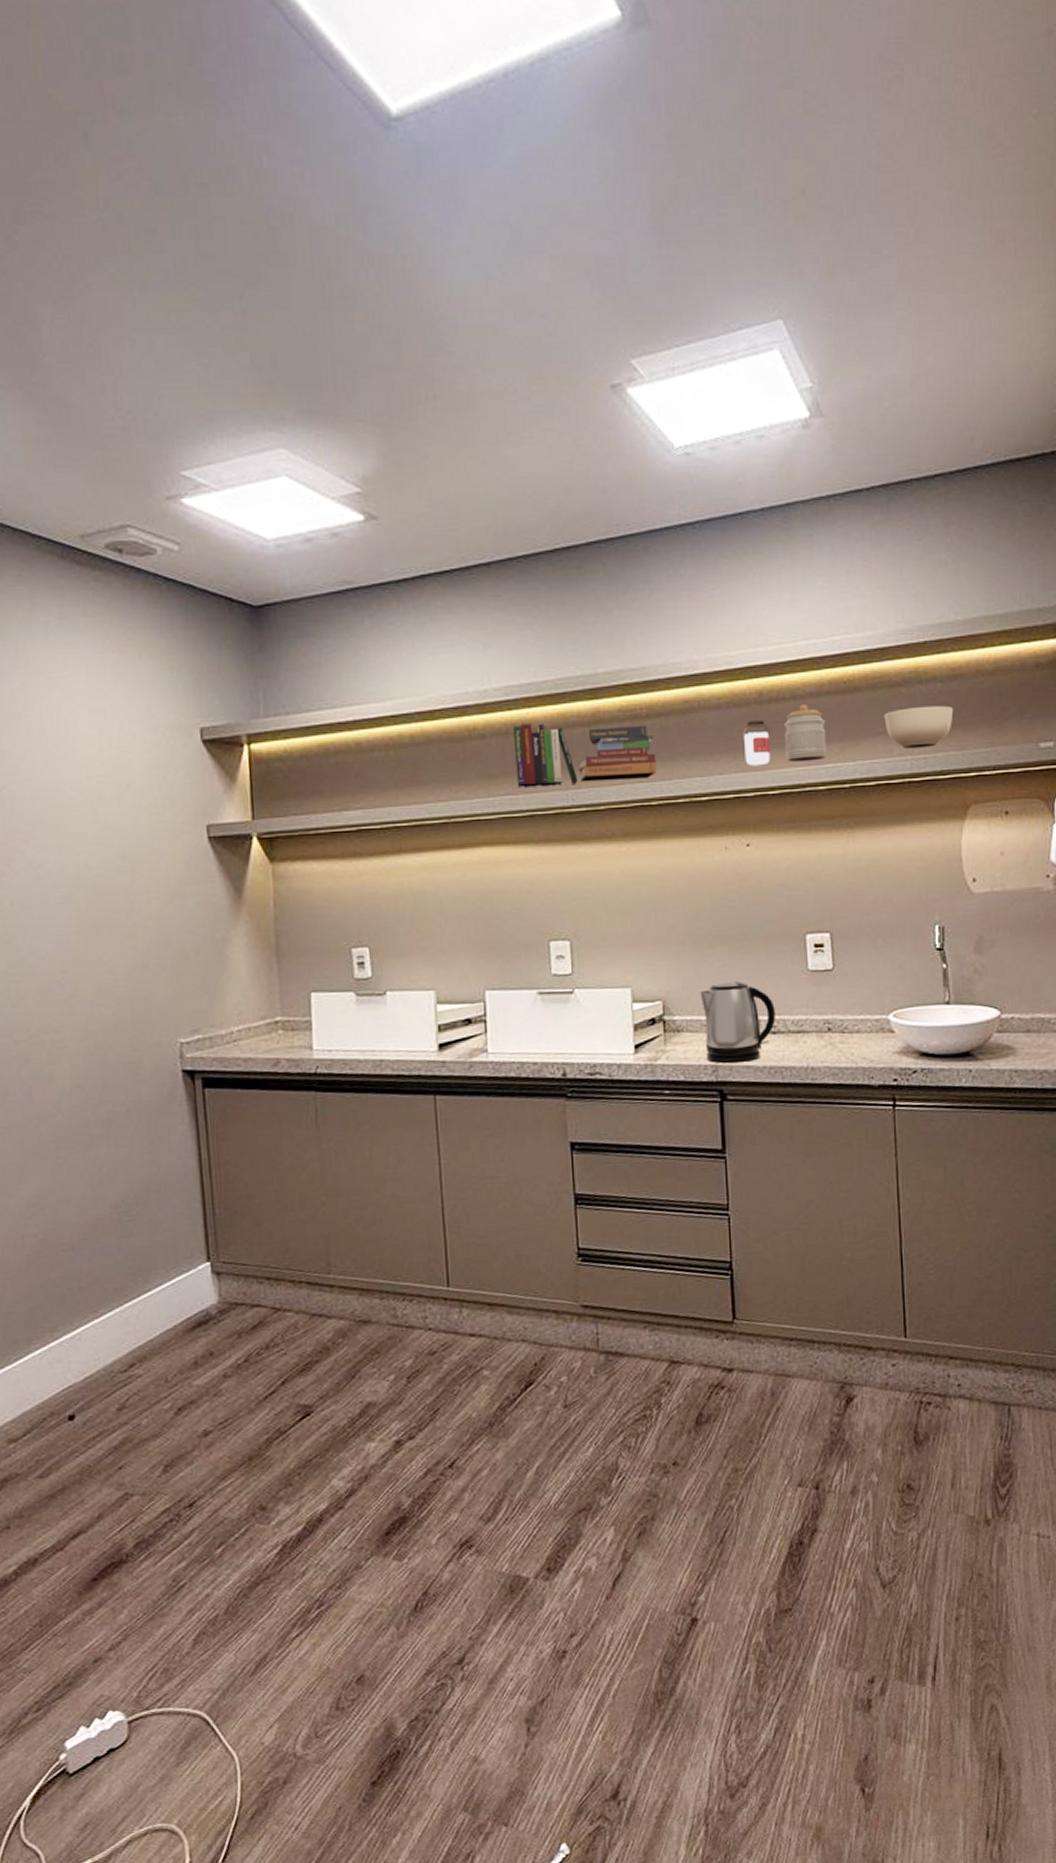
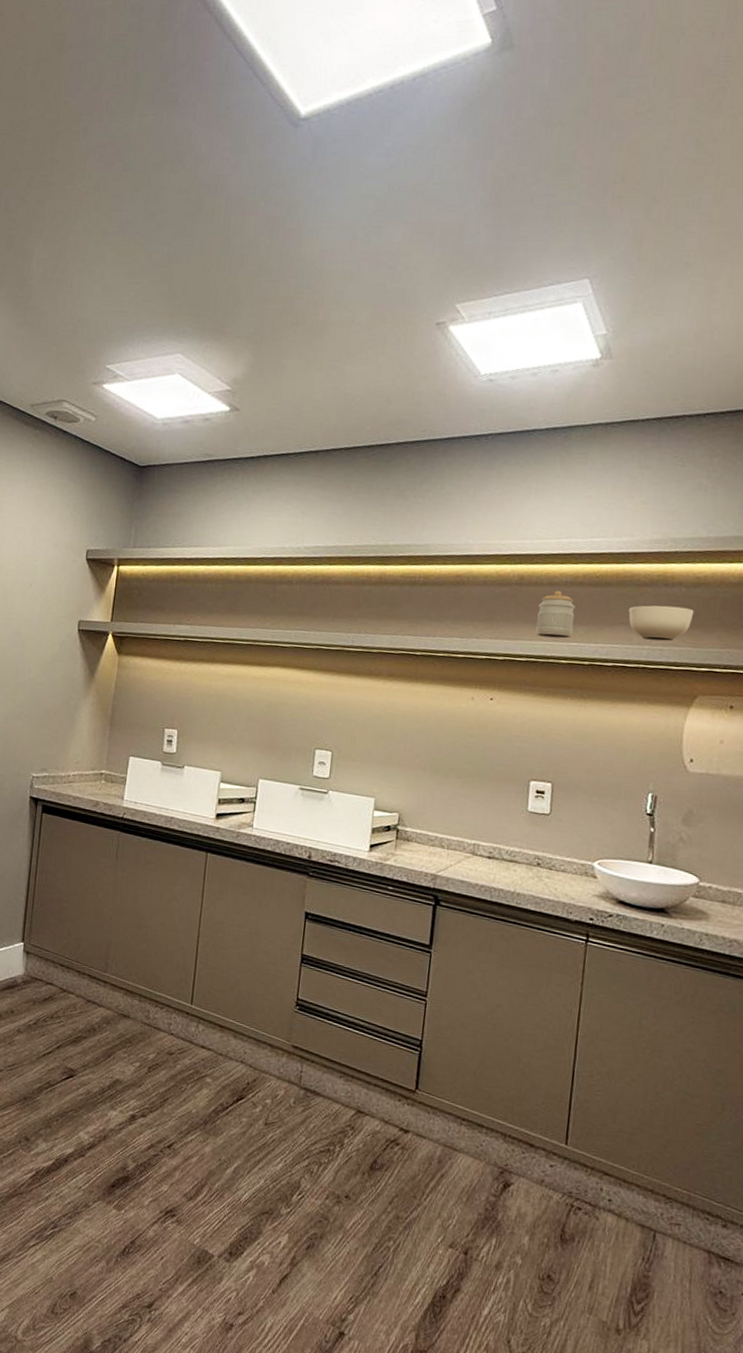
books: present [512,723,578,789] -> none [310,577,360,630]
books: present [578,725,657,782] -> none [361,587,426,633]
kettle: present [700,980,775,1064] -> none [428,807,494,878]
jar: present [742,719,771,766] -> none [500,598,526,636]

